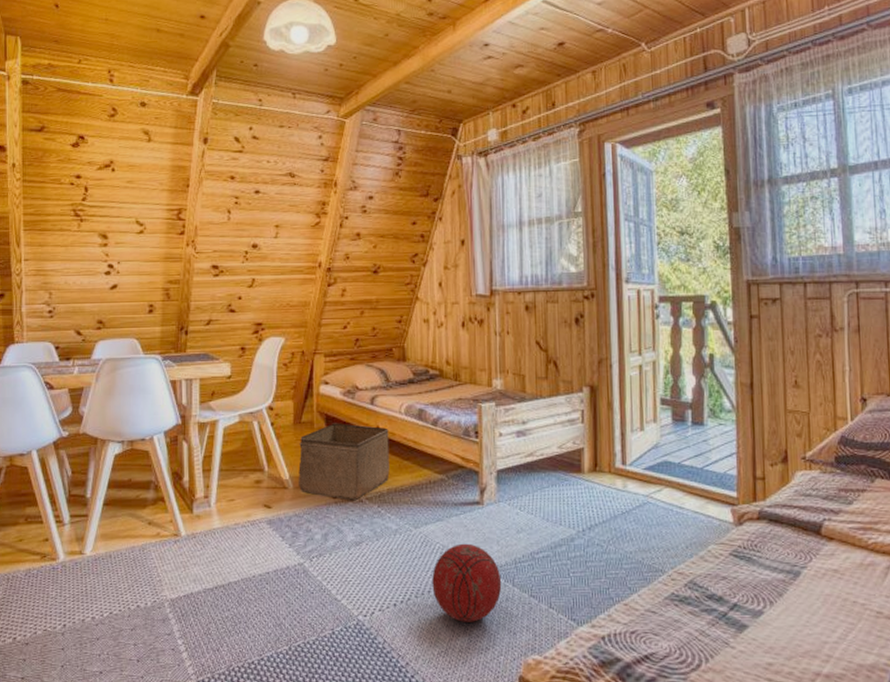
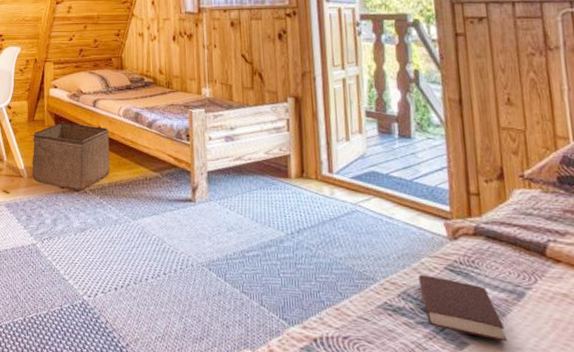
ball: present [432,543,502,622] -> none [149,237,214,312]
book: none [705,563,783,621] -> present [419,275,508,342]

